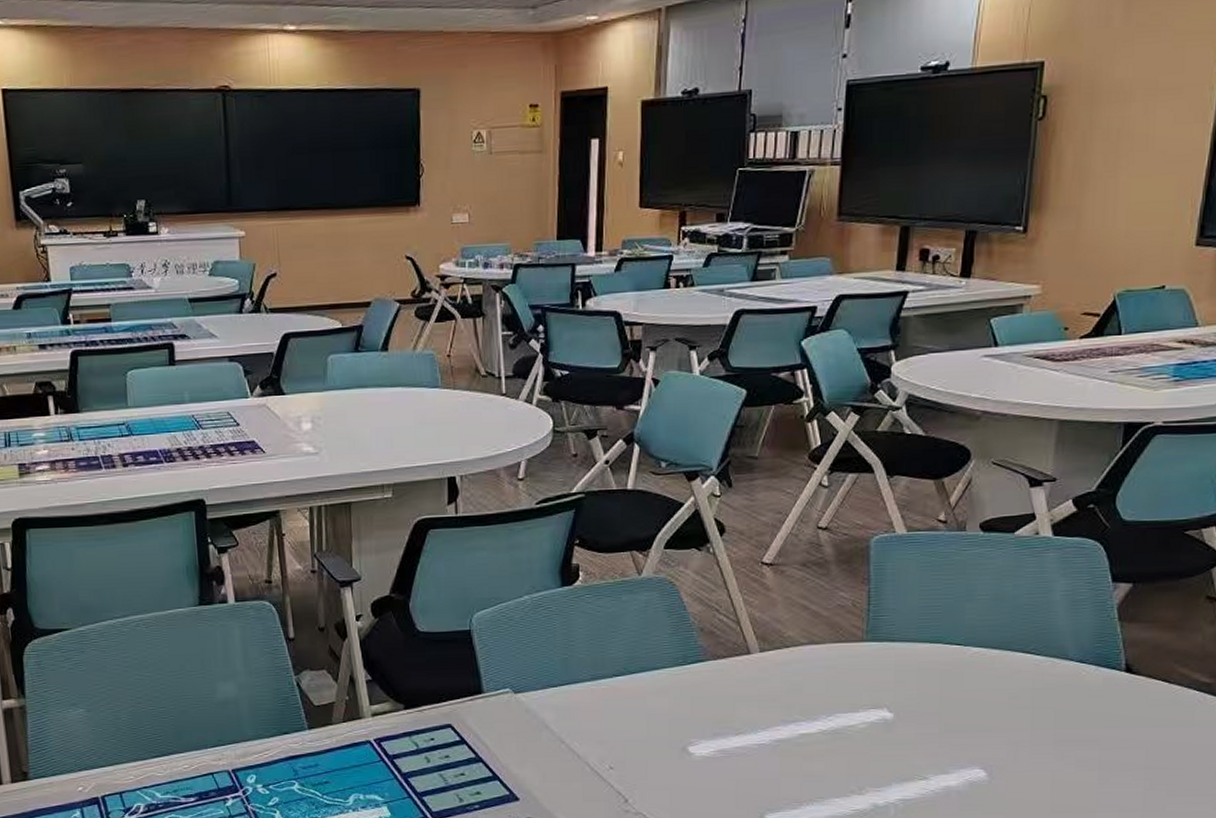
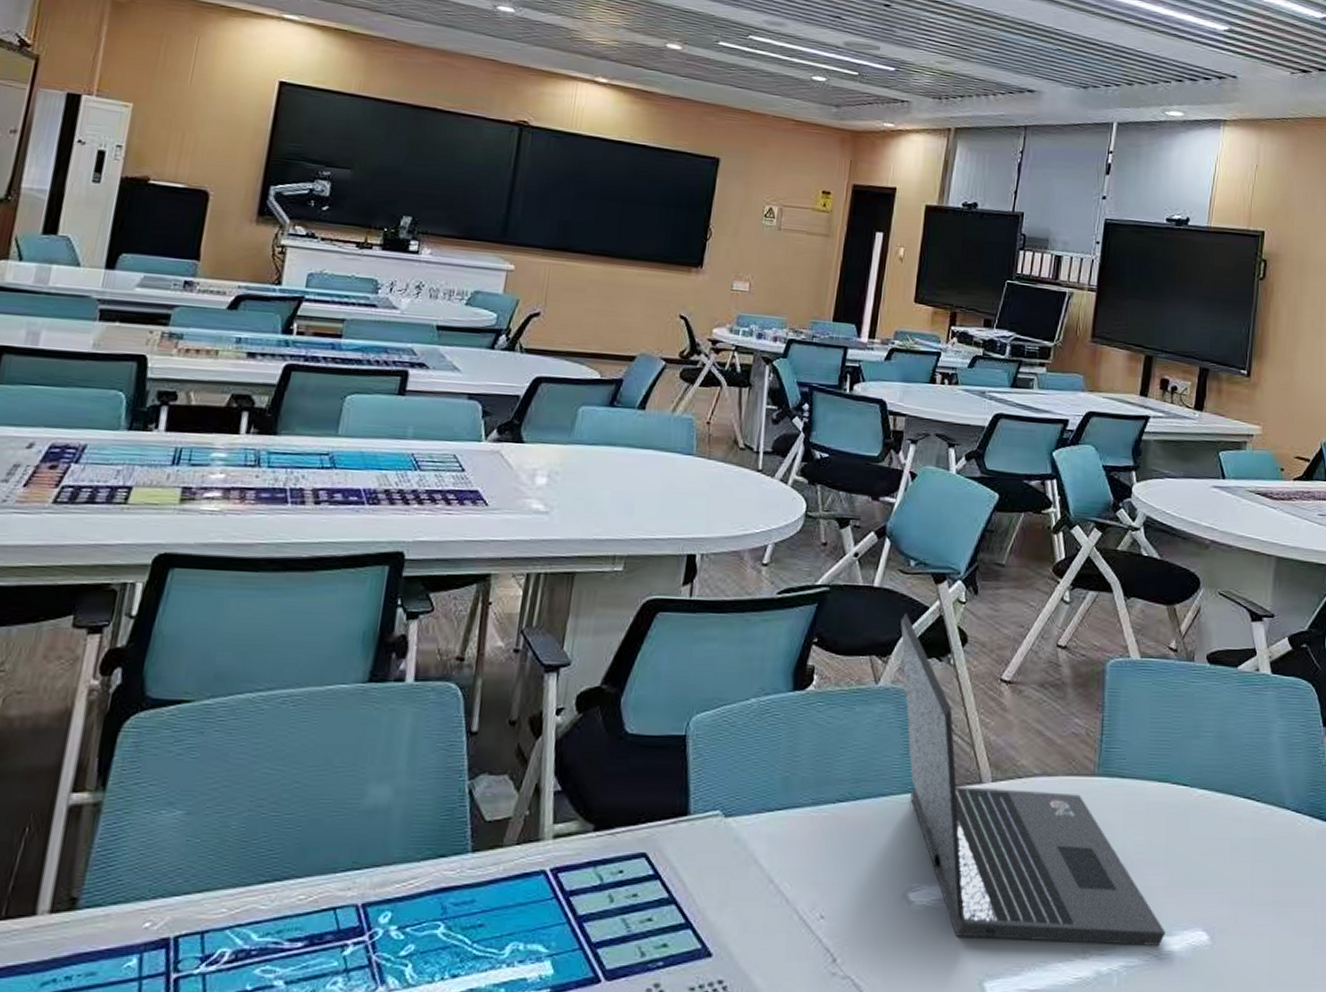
laptop: none [658,511,942,783] -> present [901,614,1166,946]

